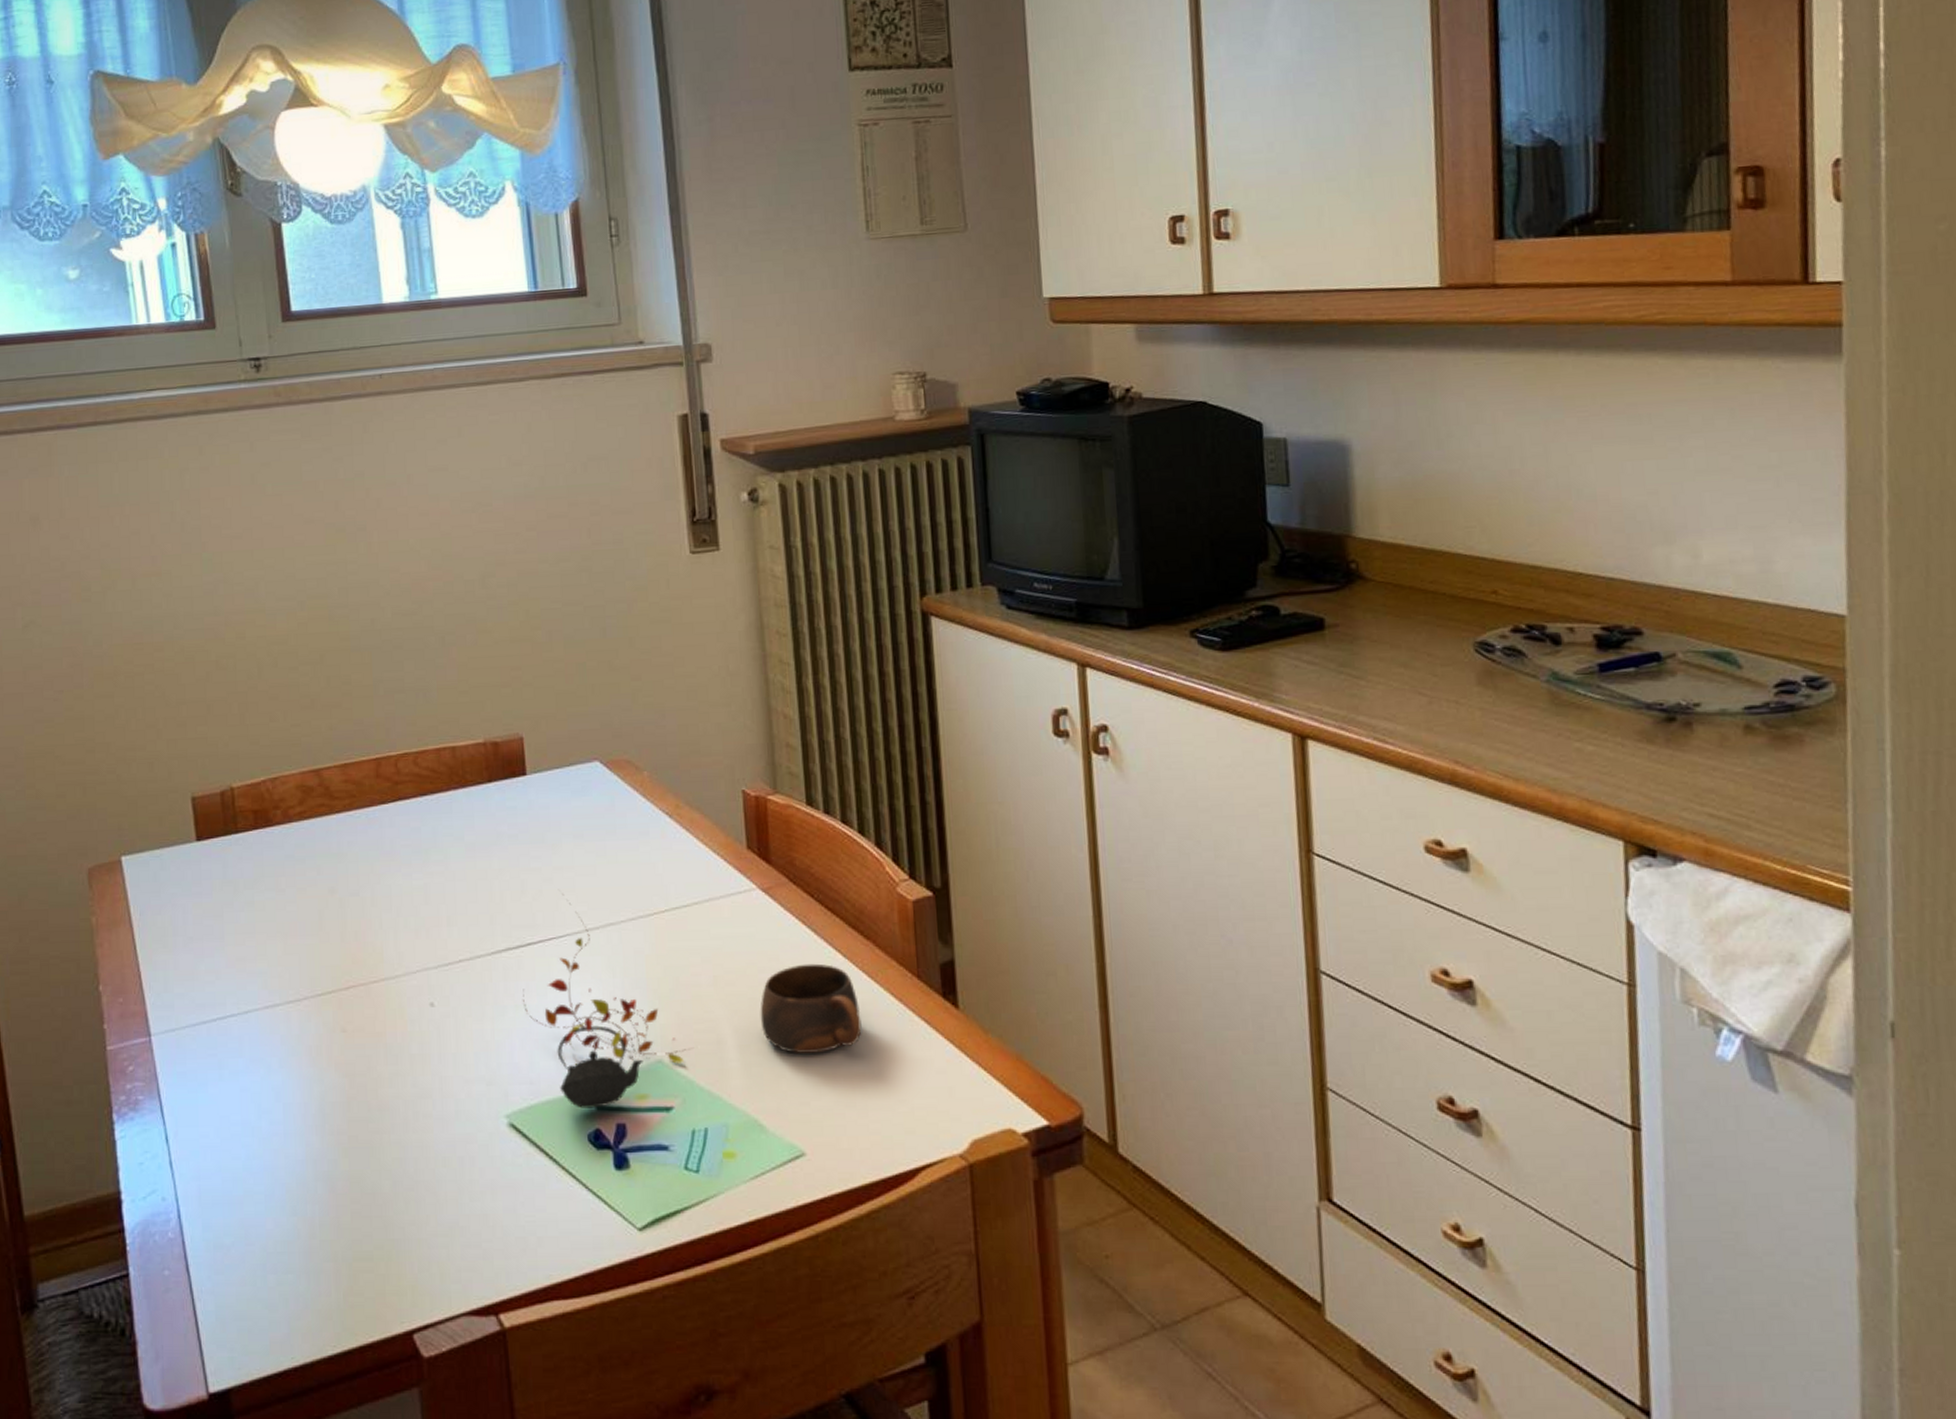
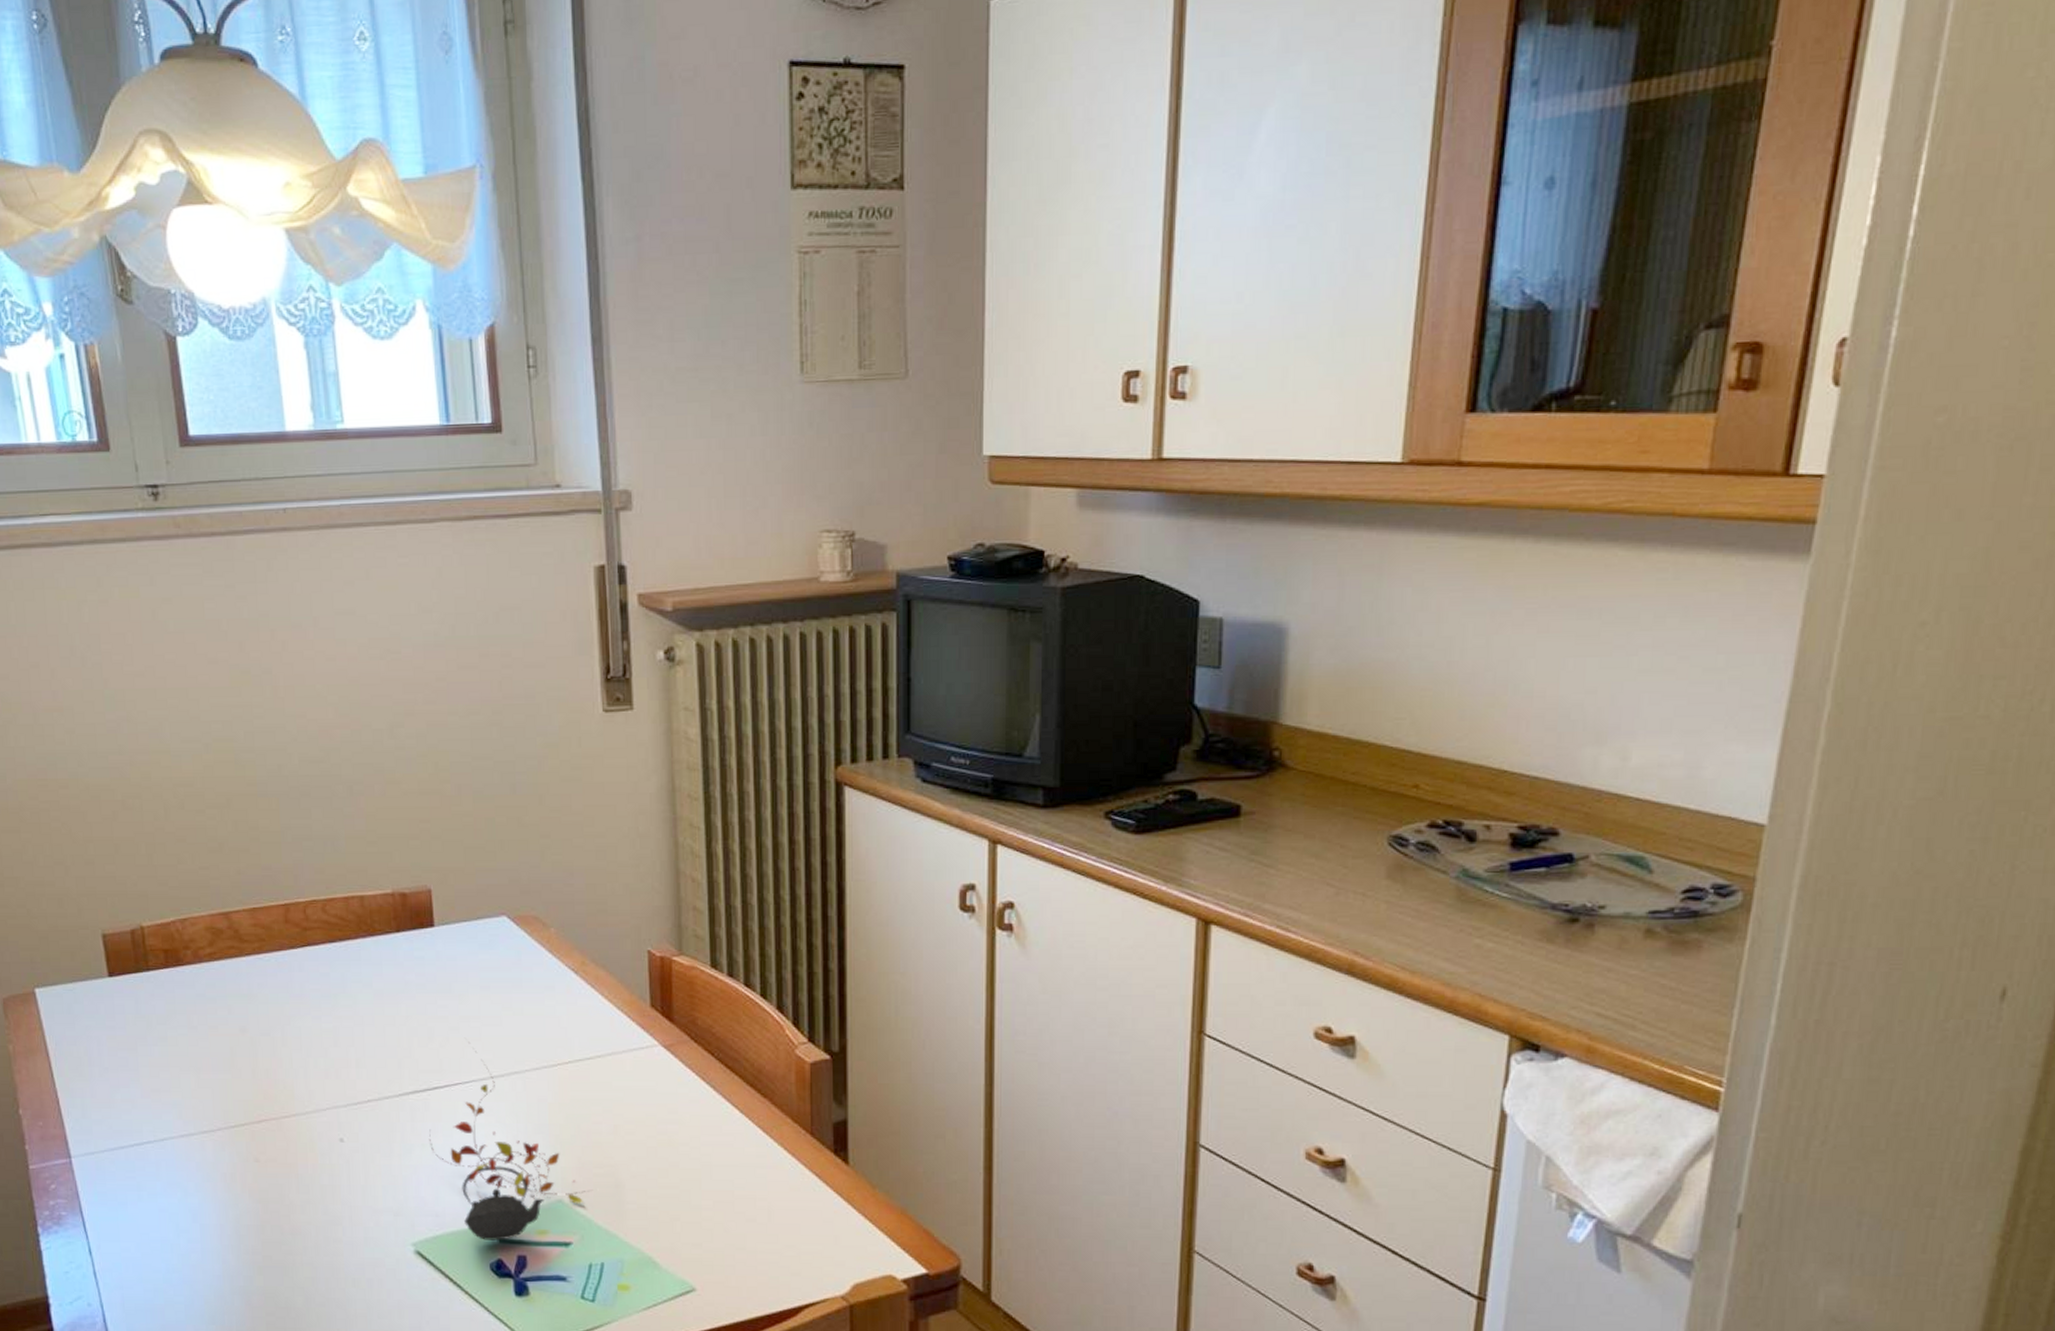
cup: present [760,963,862,1053] -> none [657,1117,755,1199]

